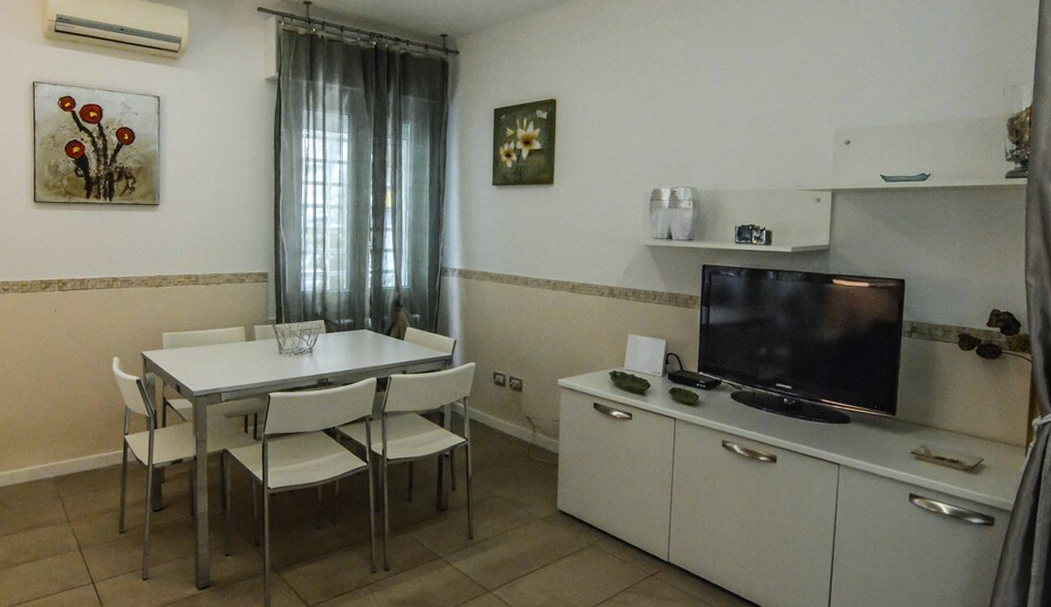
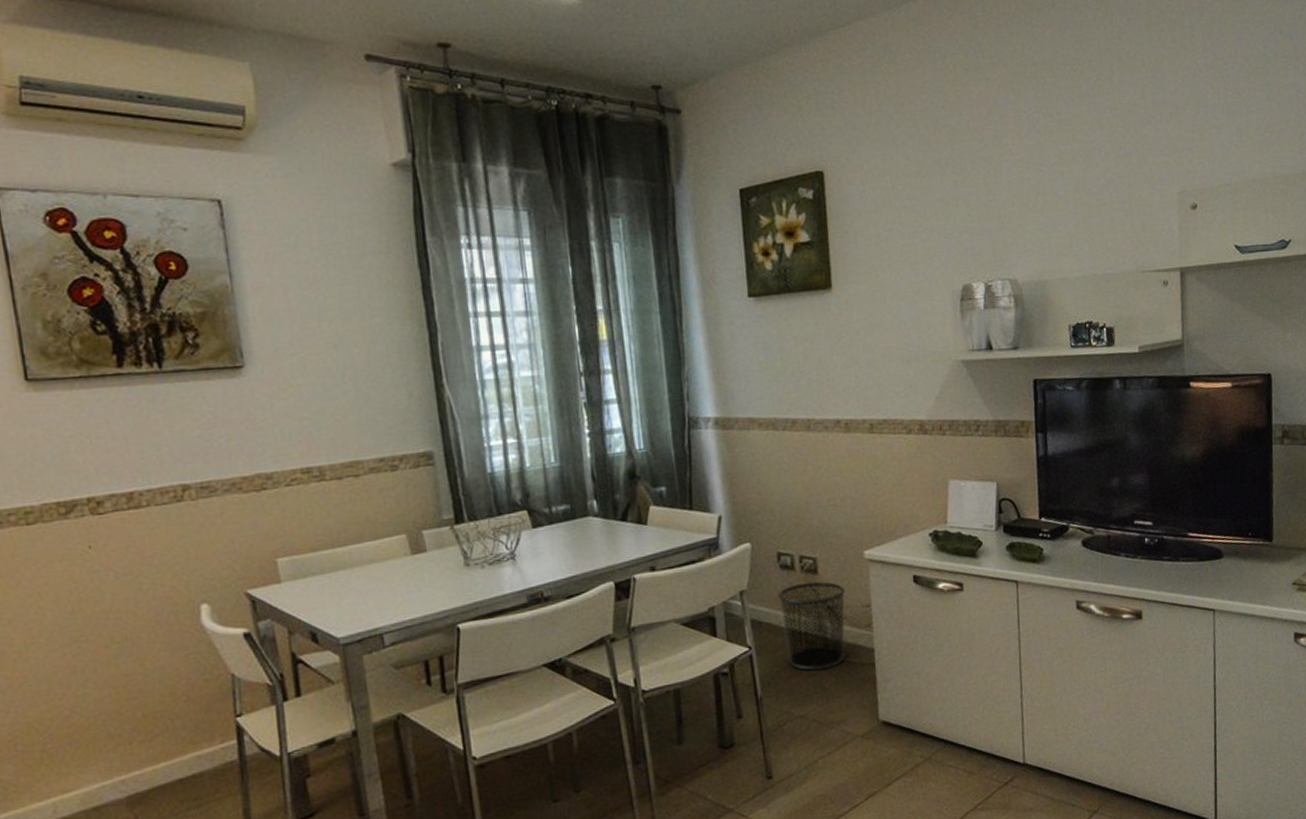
waste bin: none [492,397,541,463] -> present [778,581,846,671]

